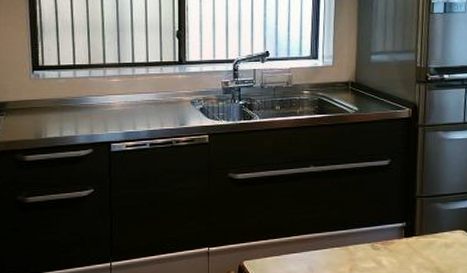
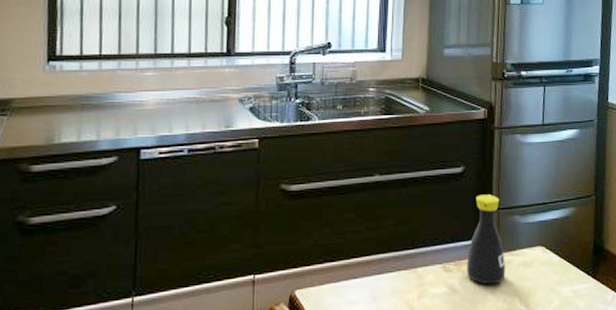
bottle: none [393,184,429,262] -> present [466,194,506,285]

